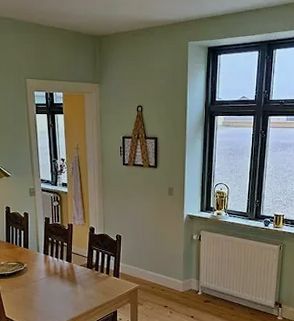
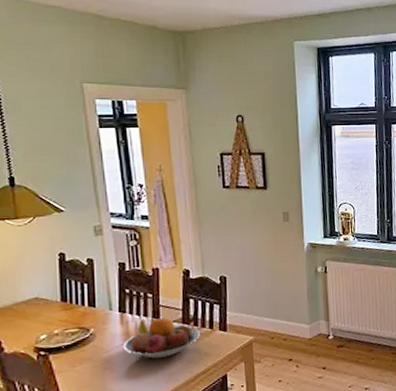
fruit bowl: none [45,261,99,291] -> present [123,317,200,359]

